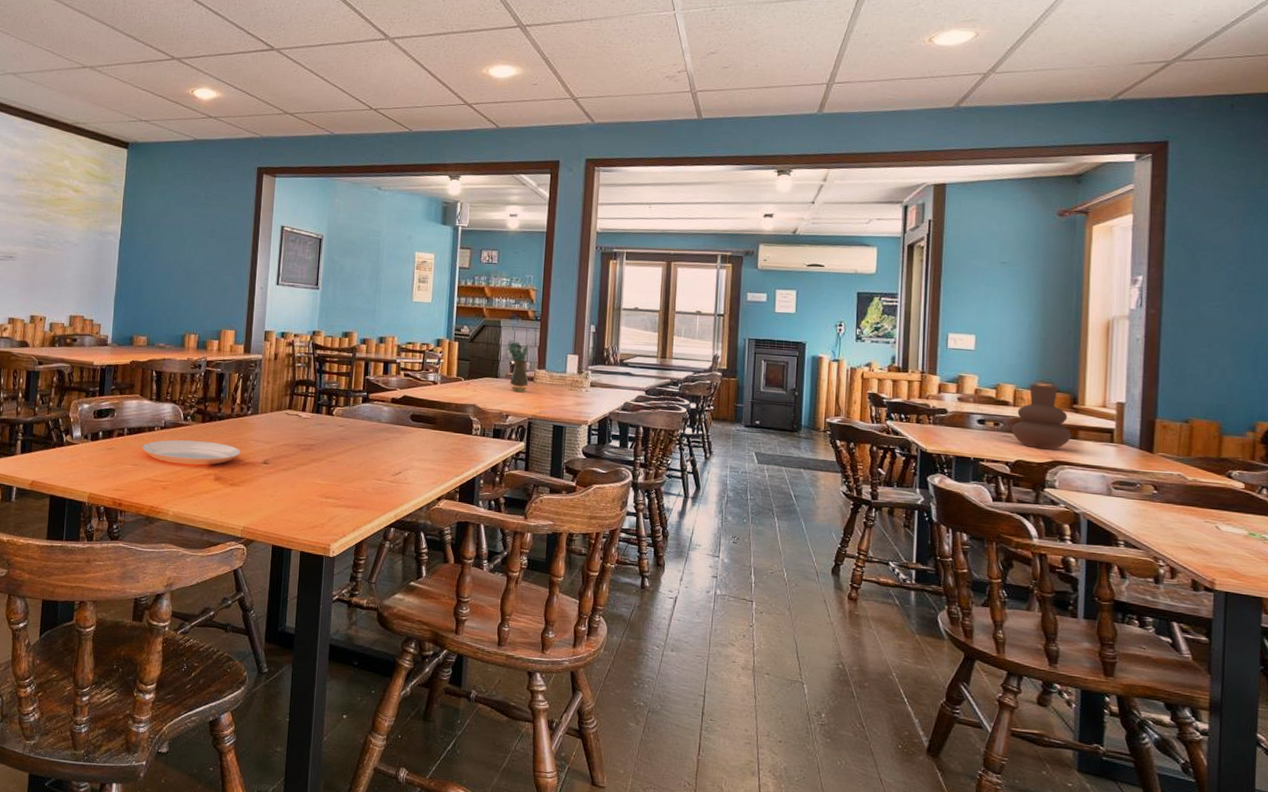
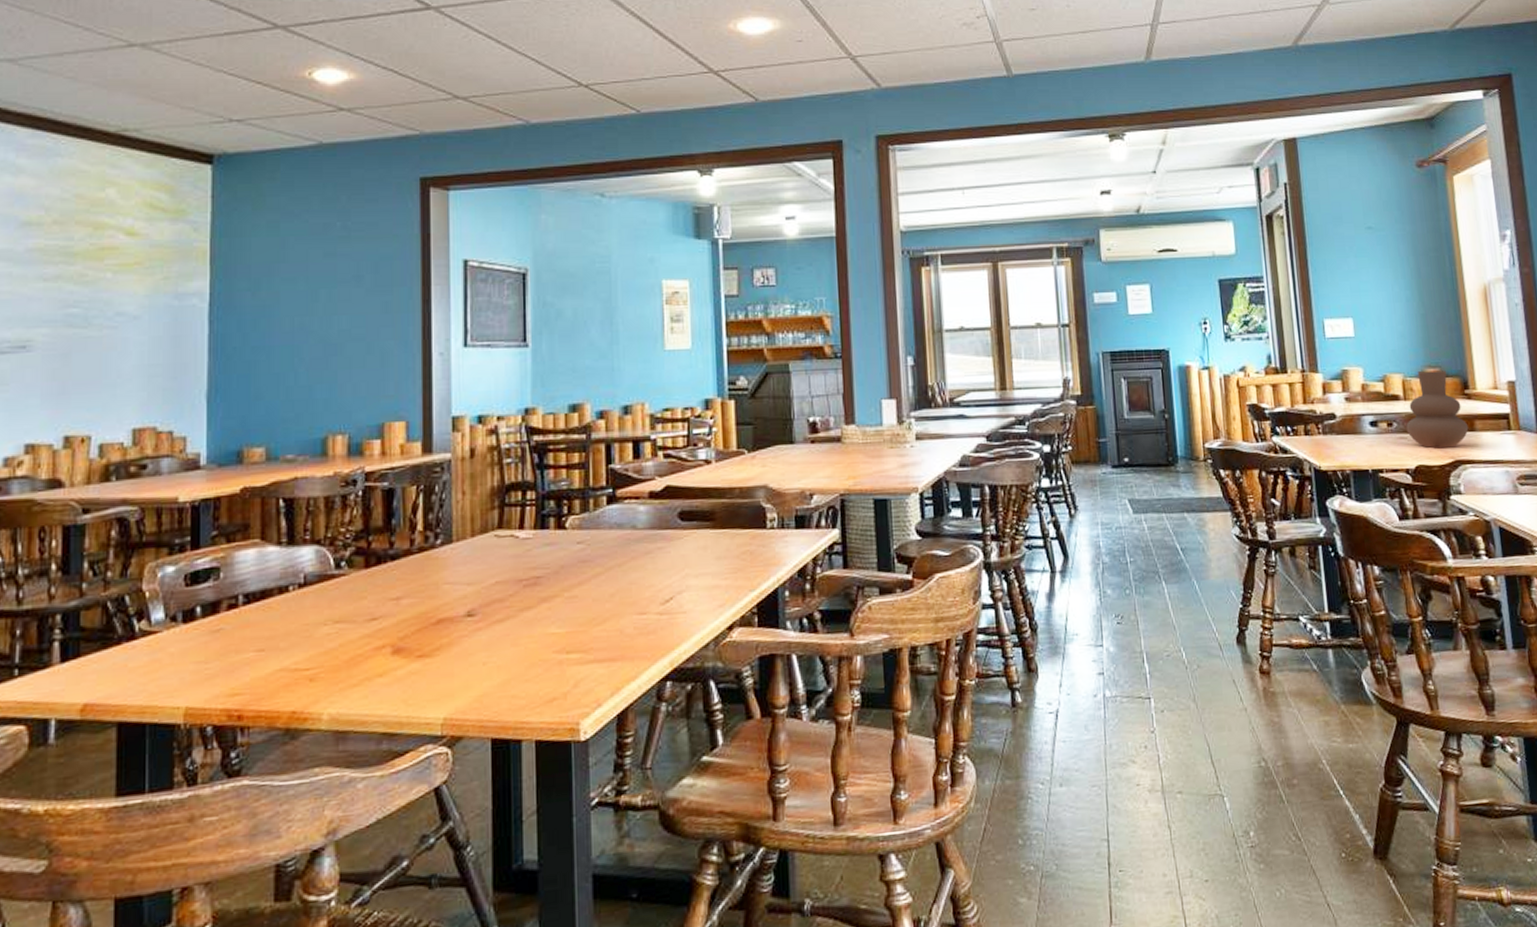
plate: present [142,439,241,465] -> none [270,595,430,639]
vase: present [507,339,529,393] -> none [801,387,836,461]

